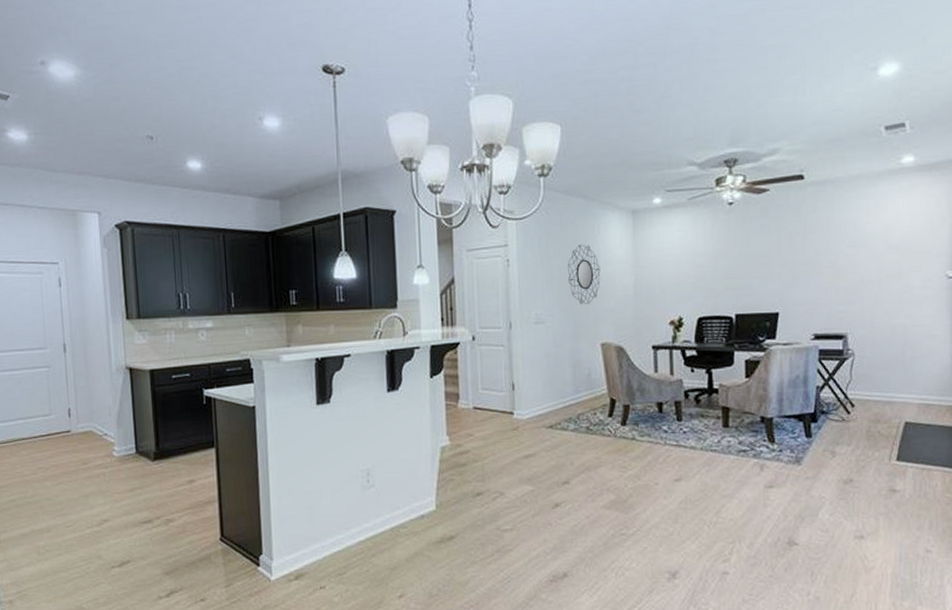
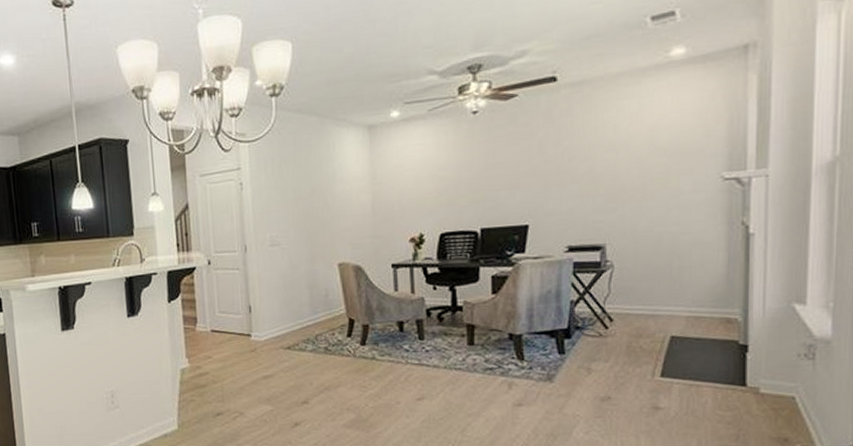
home mirror: present [568,244,601,304] -> none [302,163,337,225]

